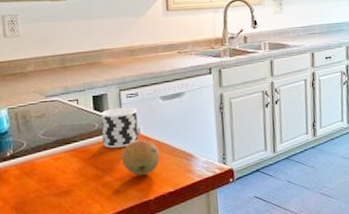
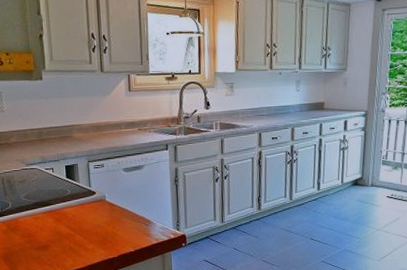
cup: present [101,107,139,148] -> none [73,176,105,212]
fruit: present [121,140,161,176] -> none [89,206,123,236]

